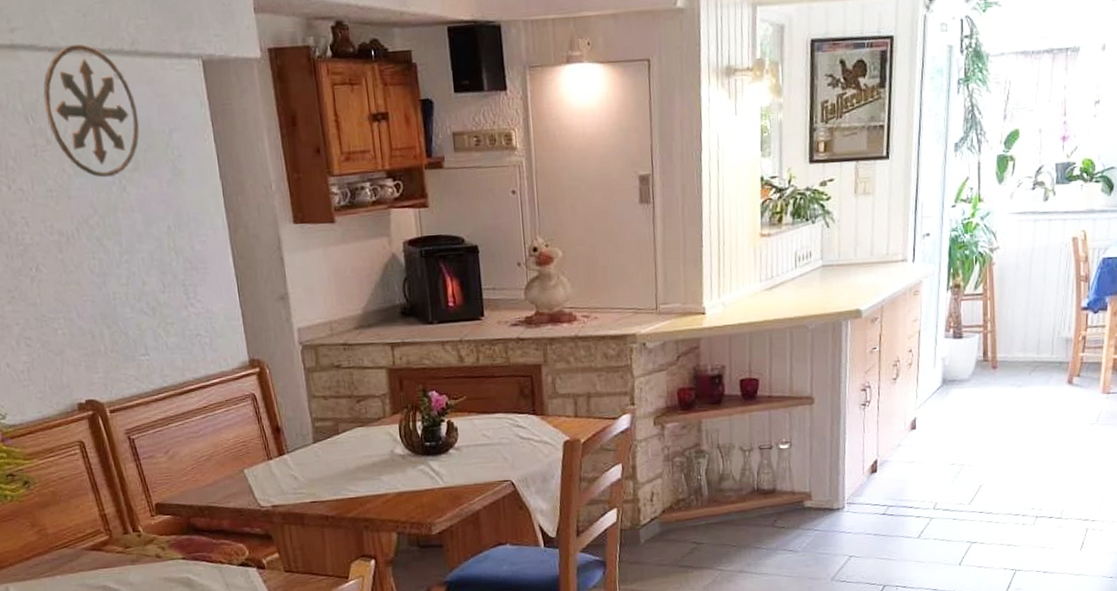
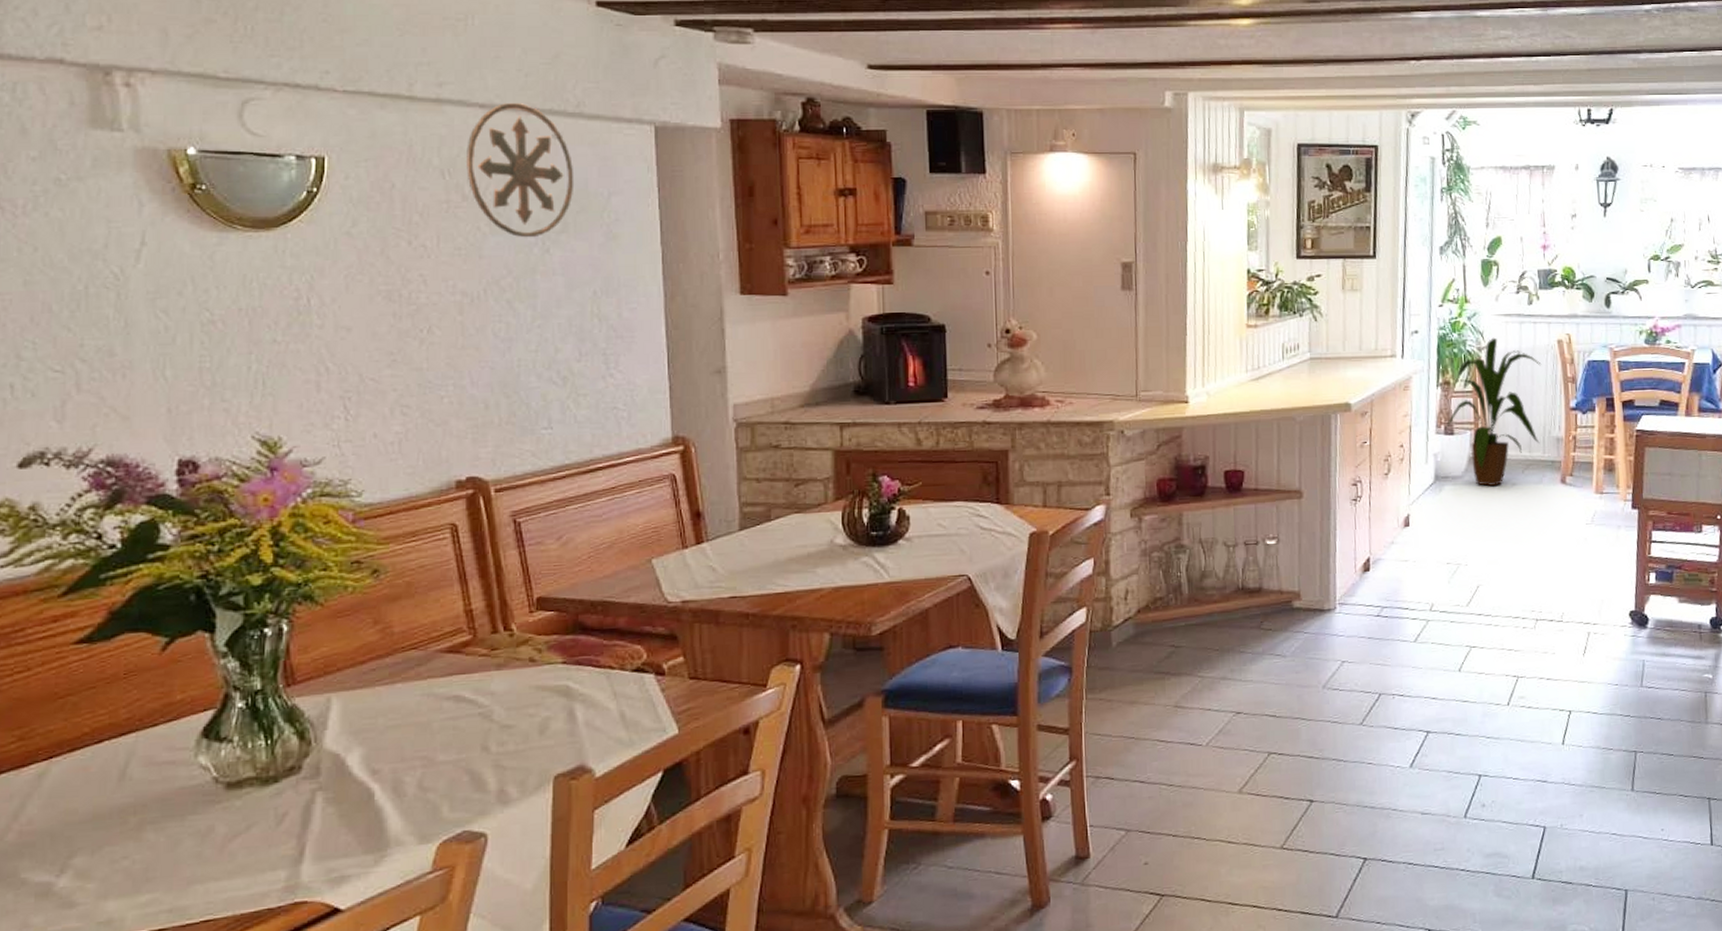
house plant: none [954,237,1055,389] -> present [1446,337,1542,486]

